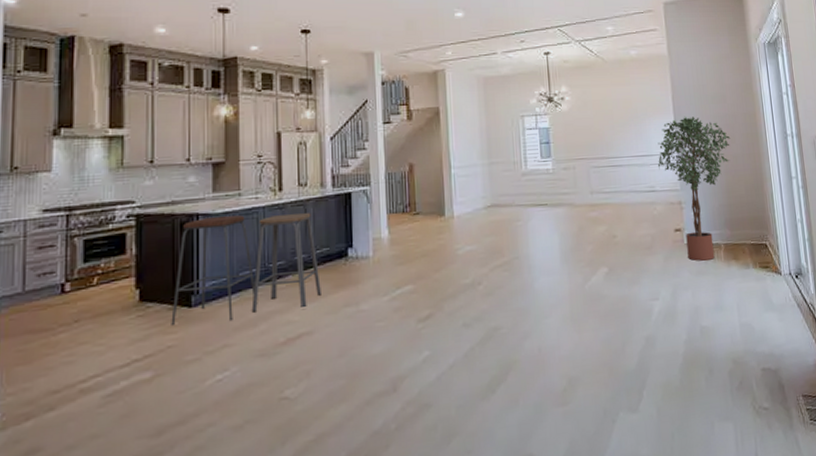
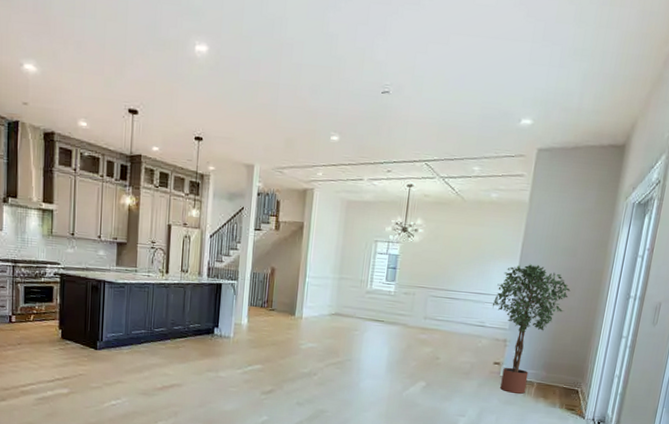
bar stool: present [171,215,258,327] -> none [82,285,144,366]
bar stool: present [251,213,321,313] -> none [139,292,191,365]

